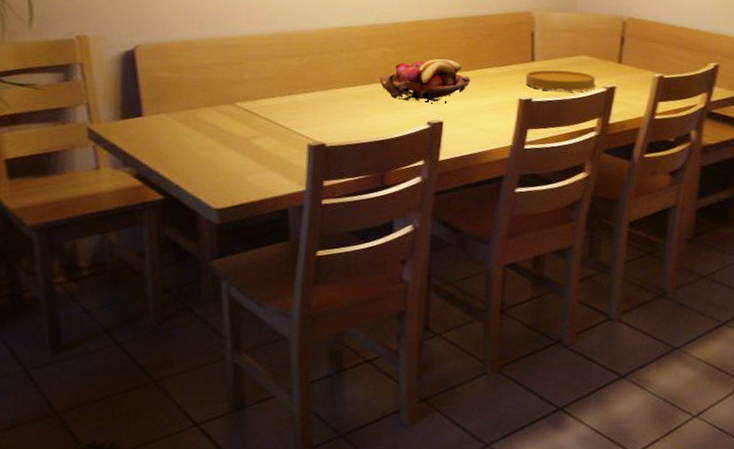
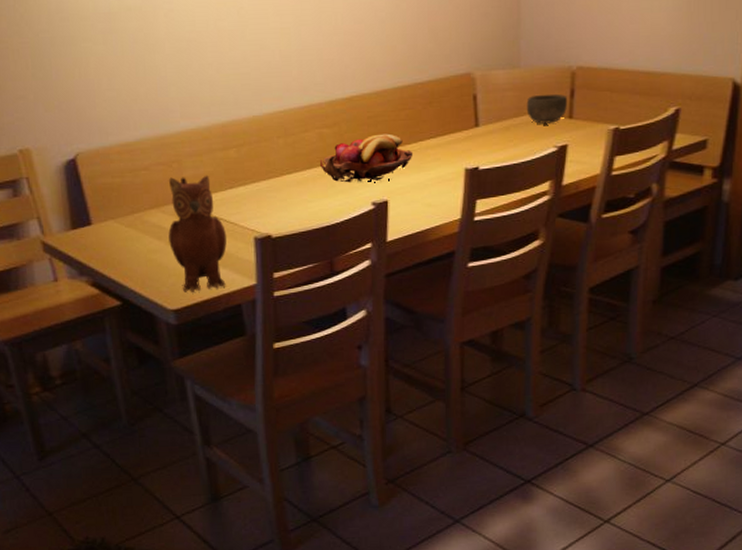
teapot: none [221,78,280,193] -> present [168,175,227,292]
plate: present [525,69,595,92] -> none [470,132,545,156]
bowl: none [579,38,618,66] -> present [526,94,568,124]

